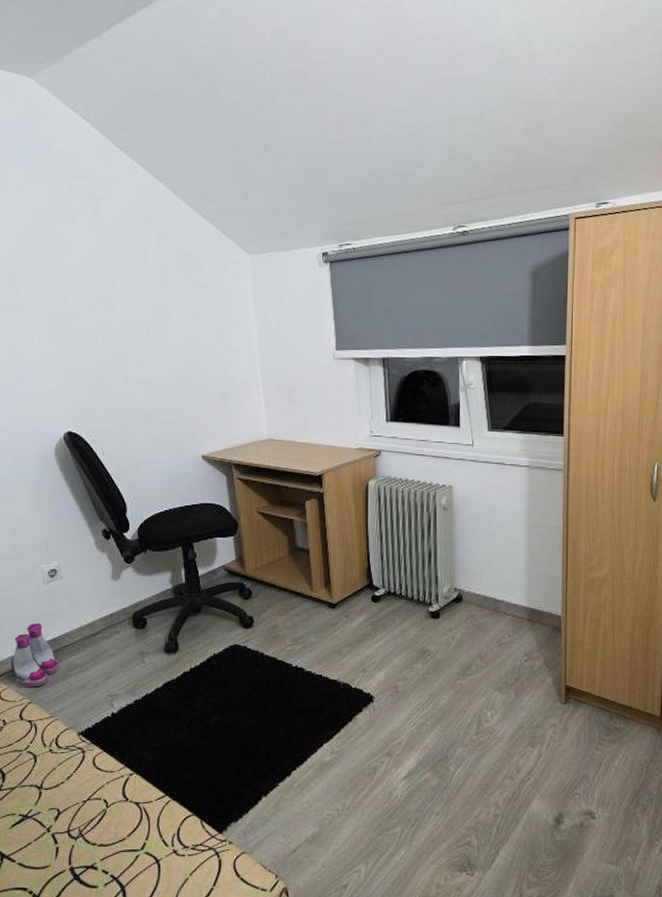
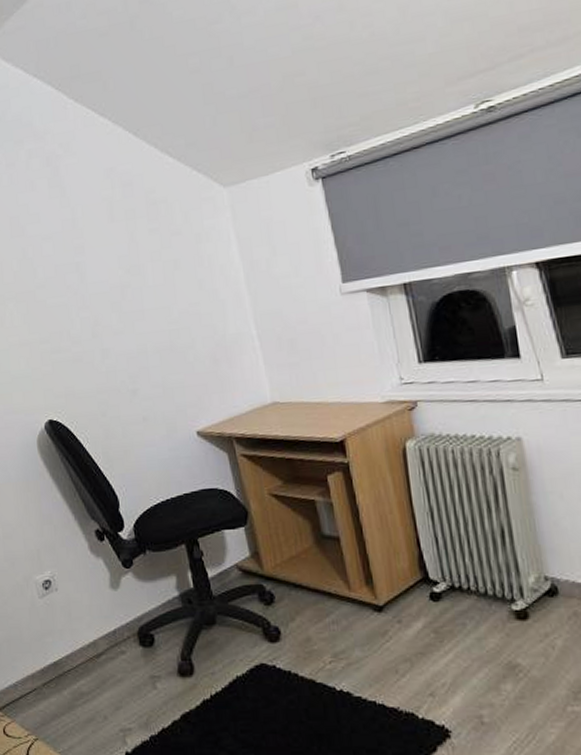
boots: present [11,622,59,687] -> none [12,643,63,721]

